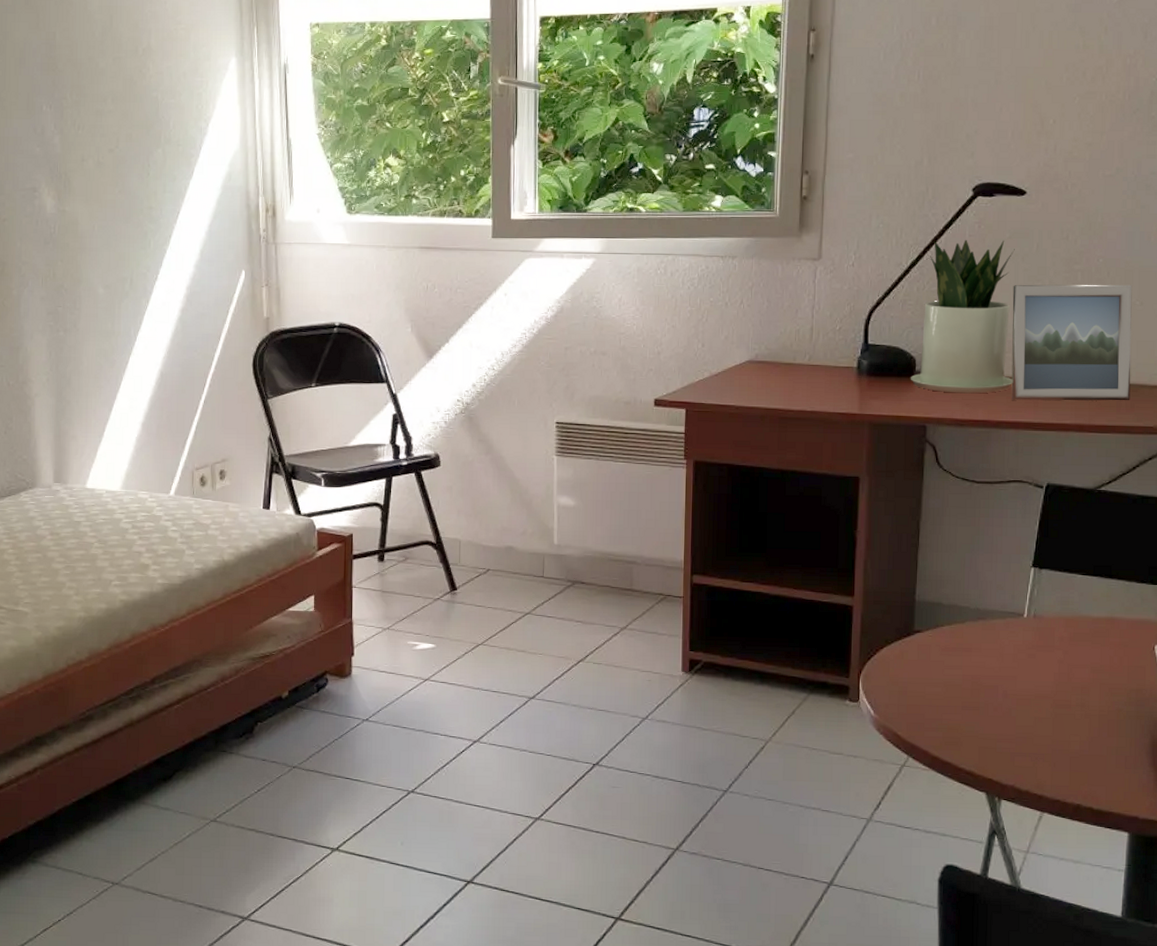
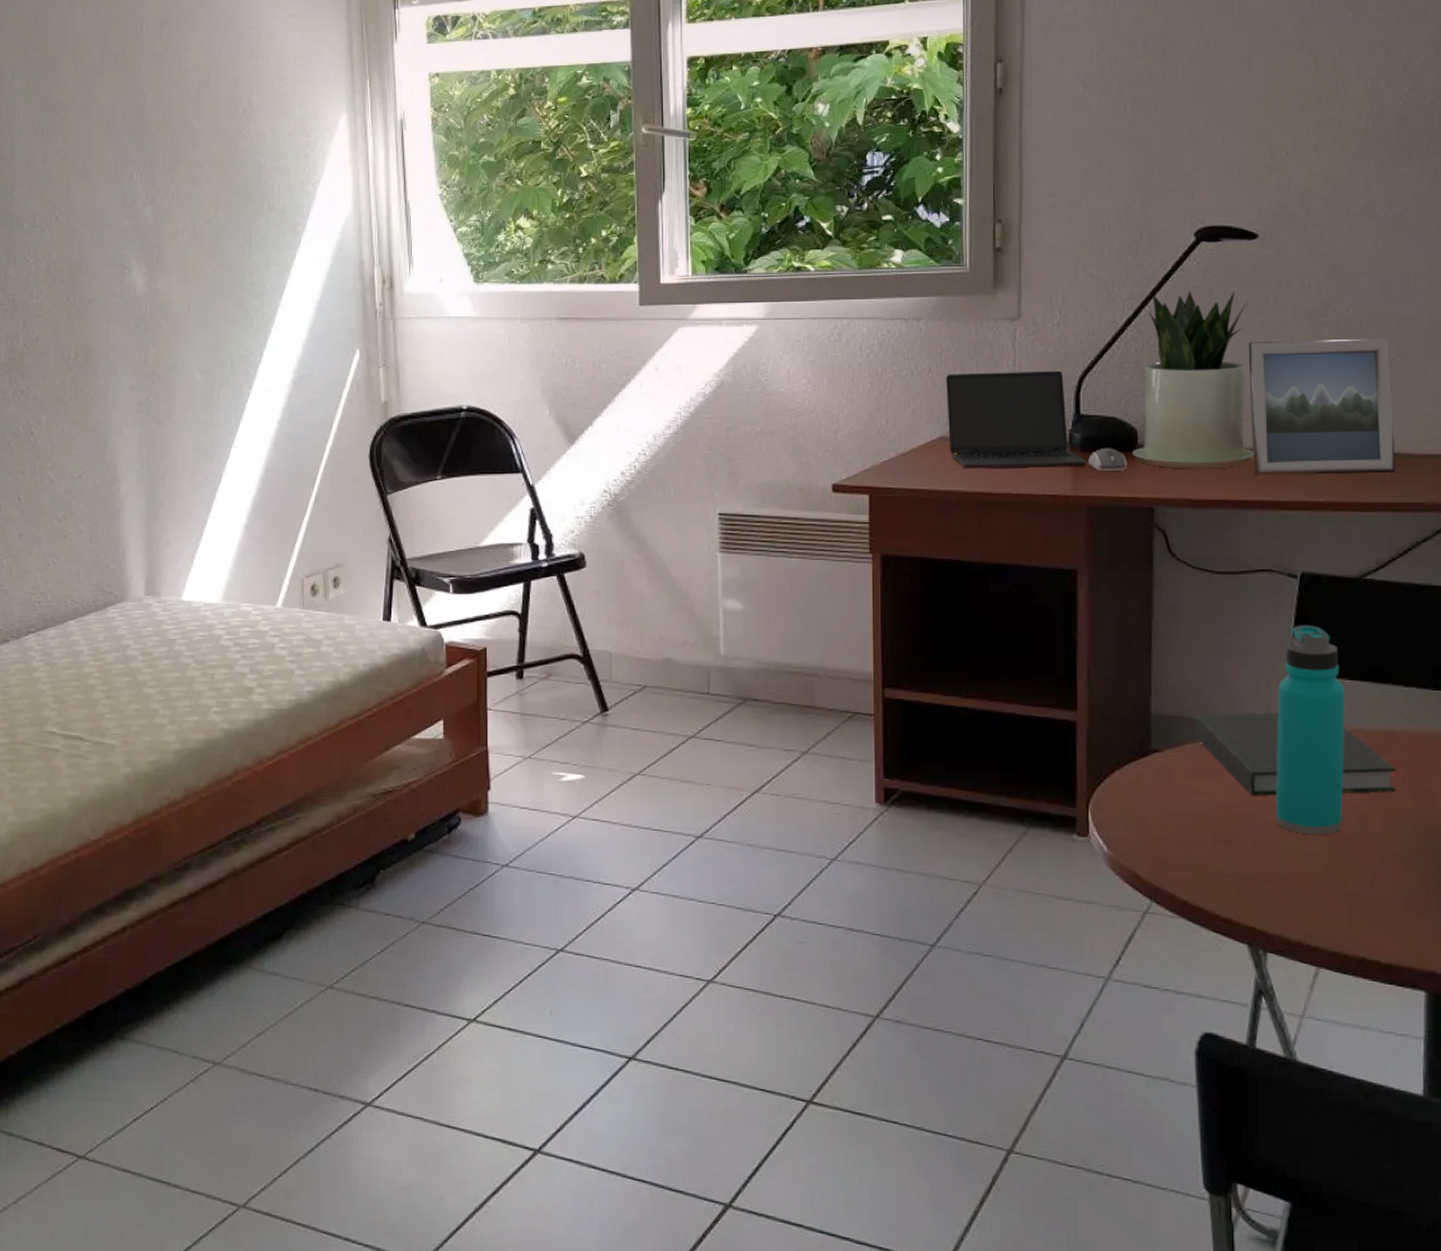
laptop: none [755,305,872,389] -> present [946,370,1087,469]
computer mouse: none [873,373,906,393] -> present [1088,447,1128,471]
book: none [951,600,1116,670] -> present [1194,712,1397,796]
water bottle: none [1014,528,1078,704] -> present [1275,625,1346,836]

